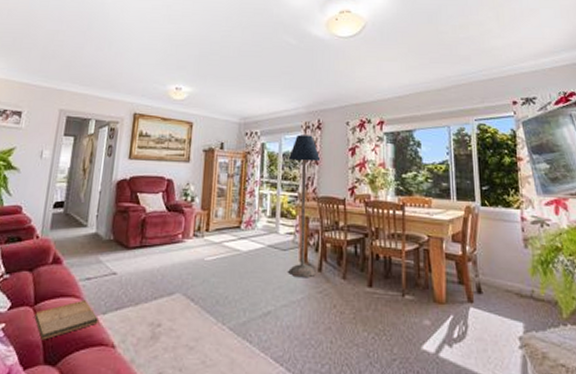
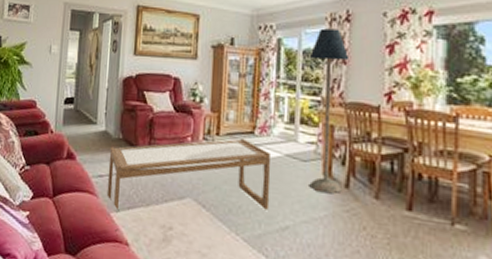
book: present [34,299,100,340] -> none [54,195,113,231]
coffee table: none [94,233,255,334] -> present [106,139,271,231]

